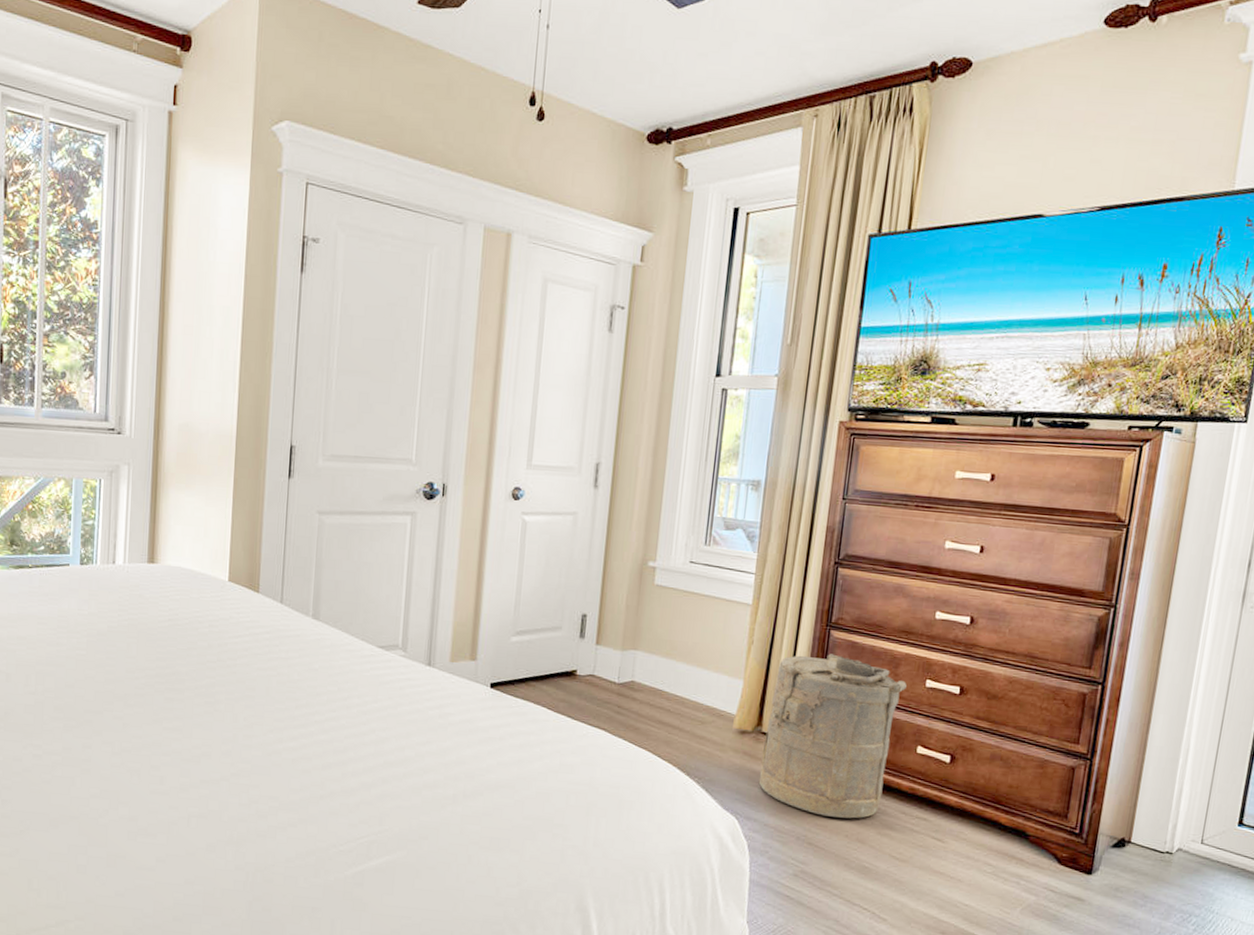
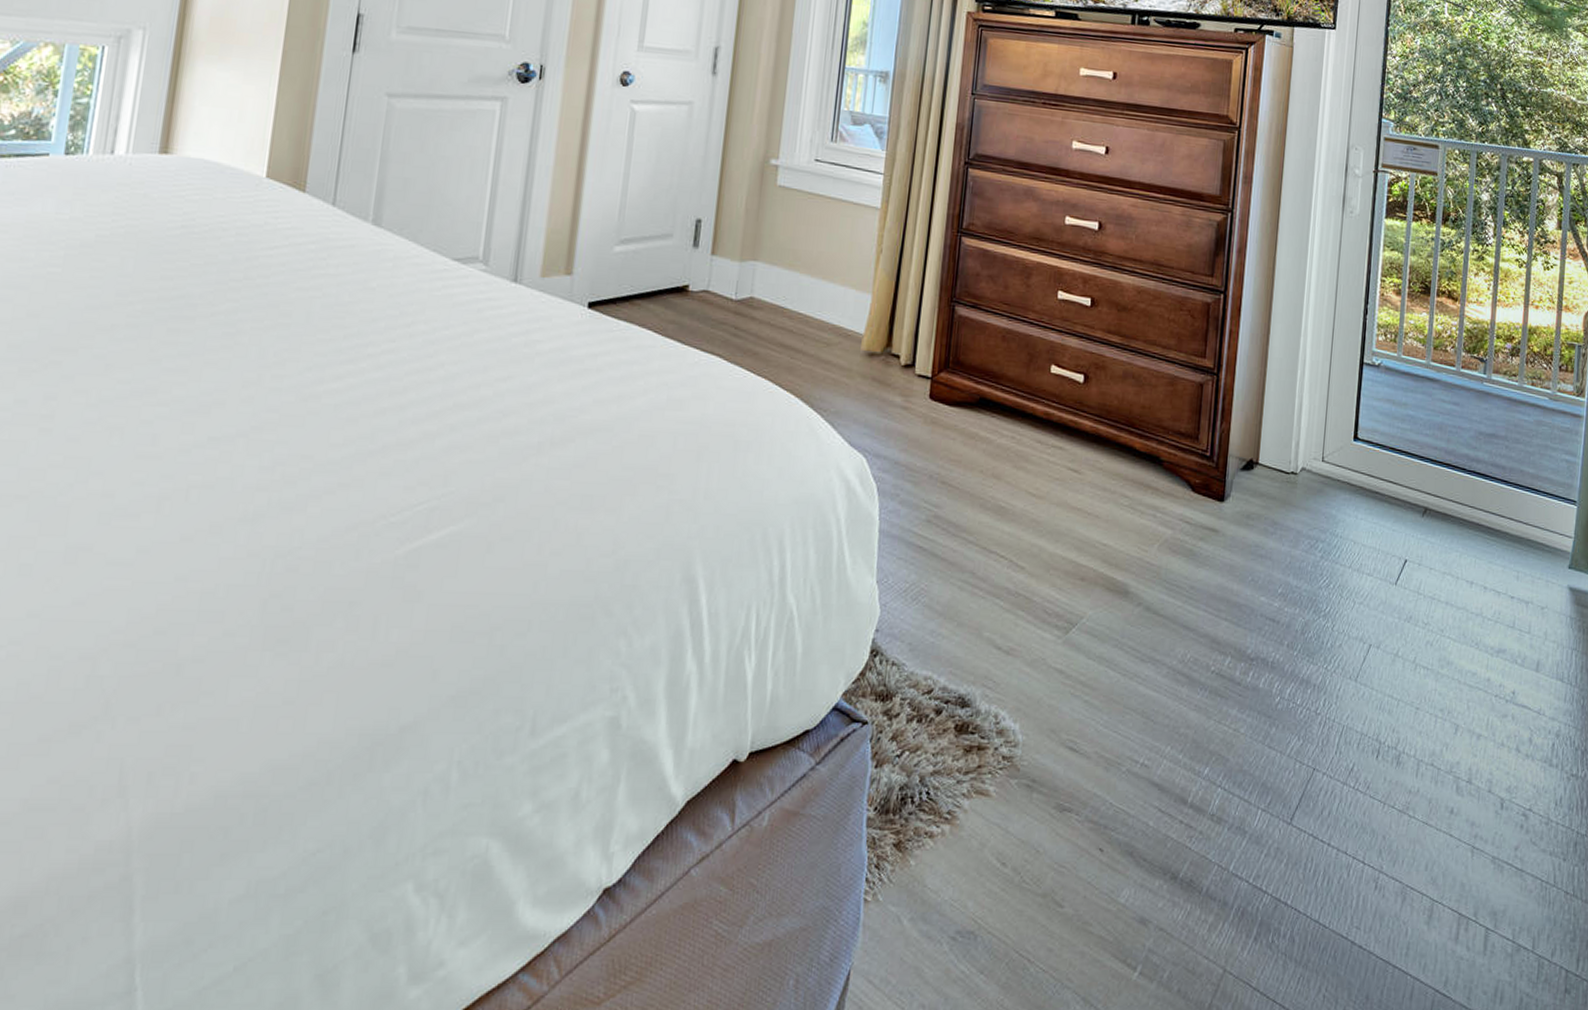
laundry hamper: present [759,654,907,819] -> none [889,263,1039,451]

